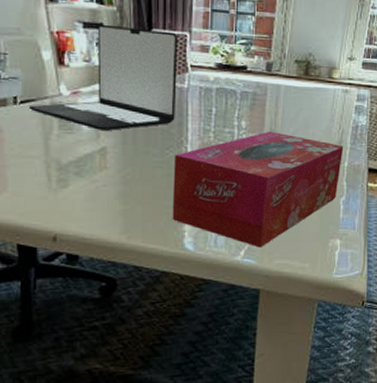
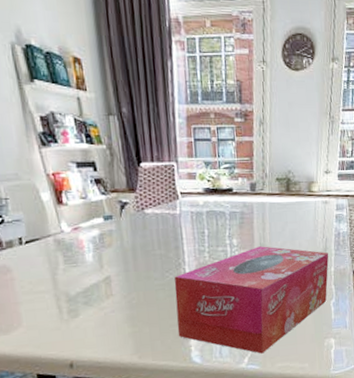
laptop: present [28,24,178,131] -> none [33,162,171,261]

